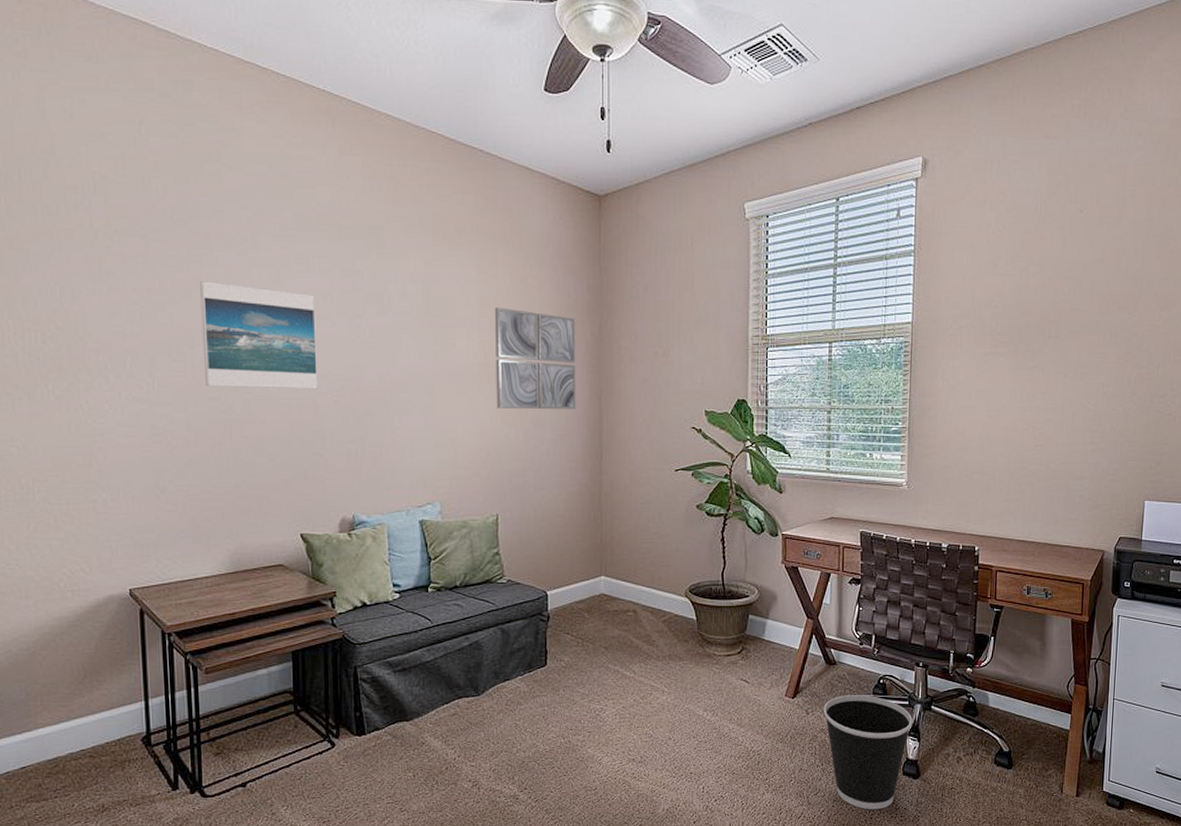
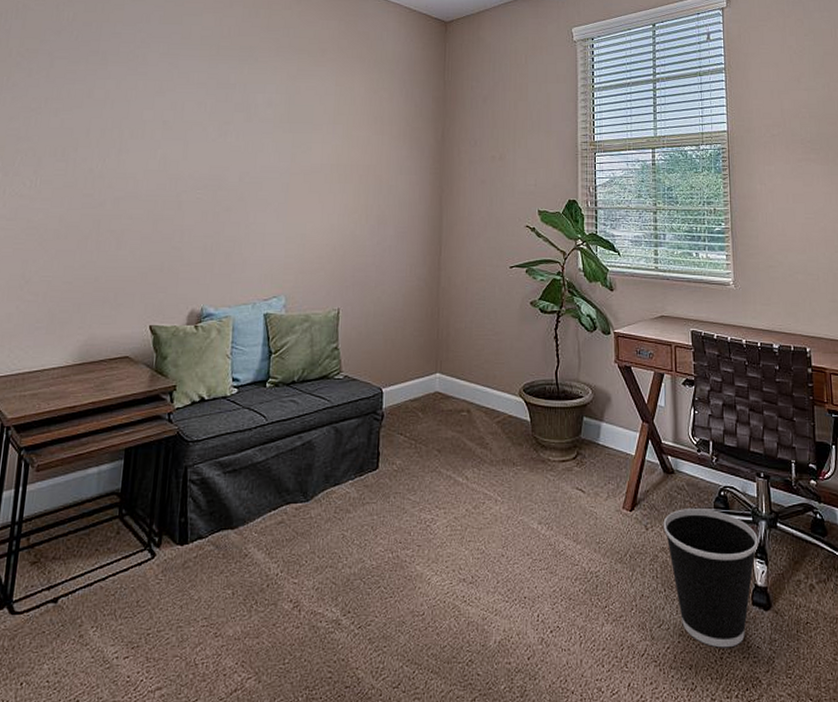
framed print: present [200,281,318,390] -> none [83,91,191,188]
wall art: present [495,307,576,409] -> none [344,115,421,208]

